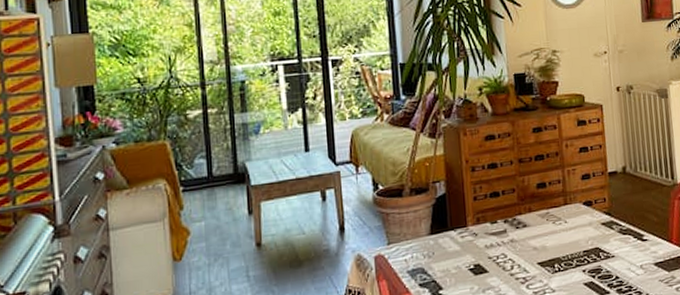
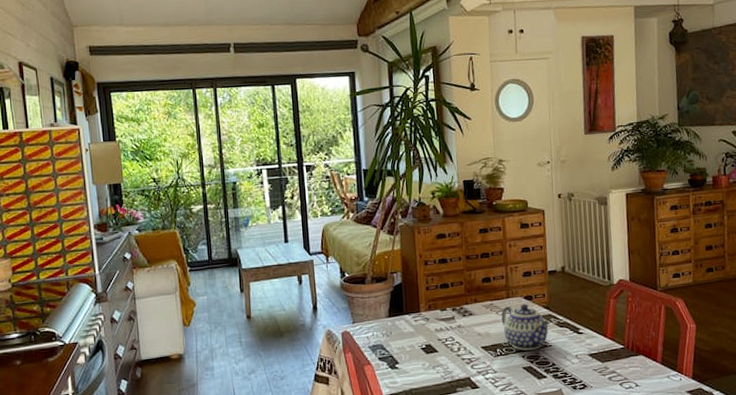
teapot: none [558,210,612,264] -> present [501,304,550,351]

